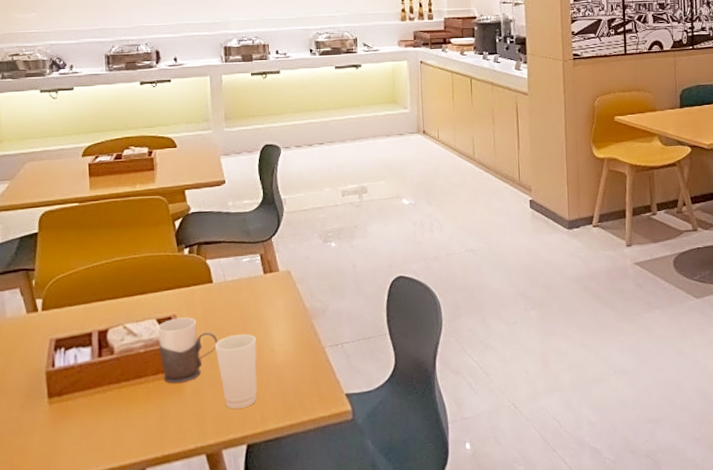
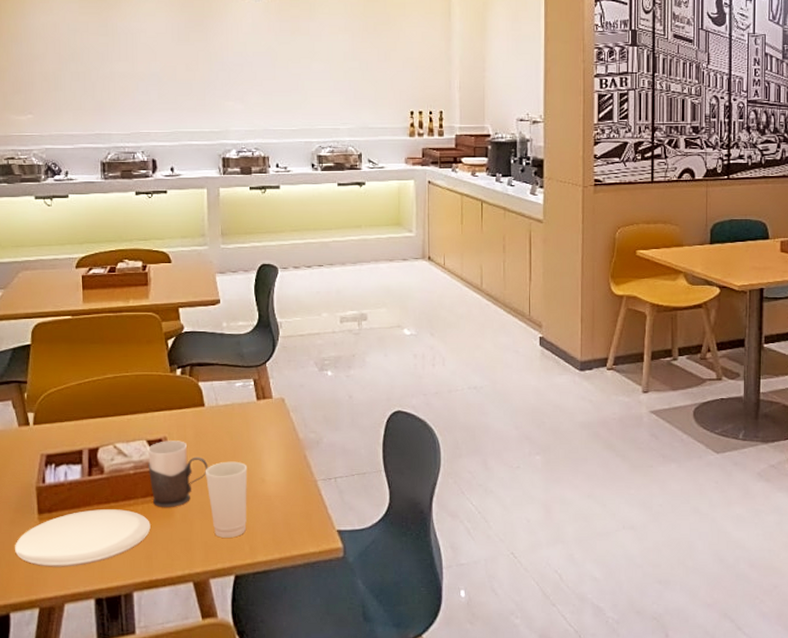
plate: none [24,388,162,450] -> present [14,509,151,567]

